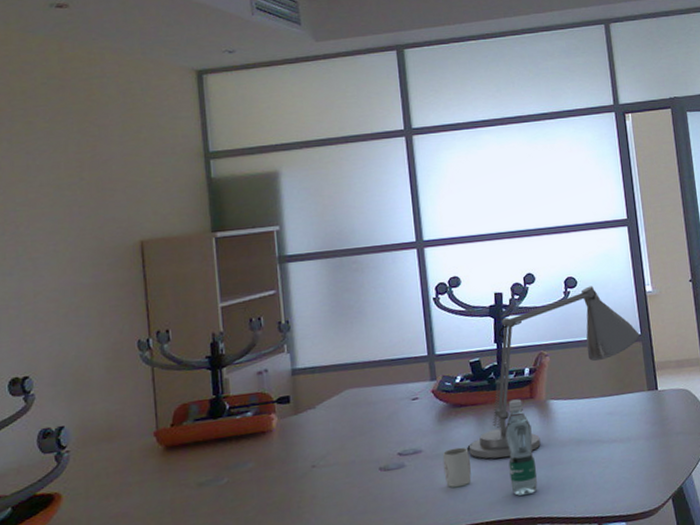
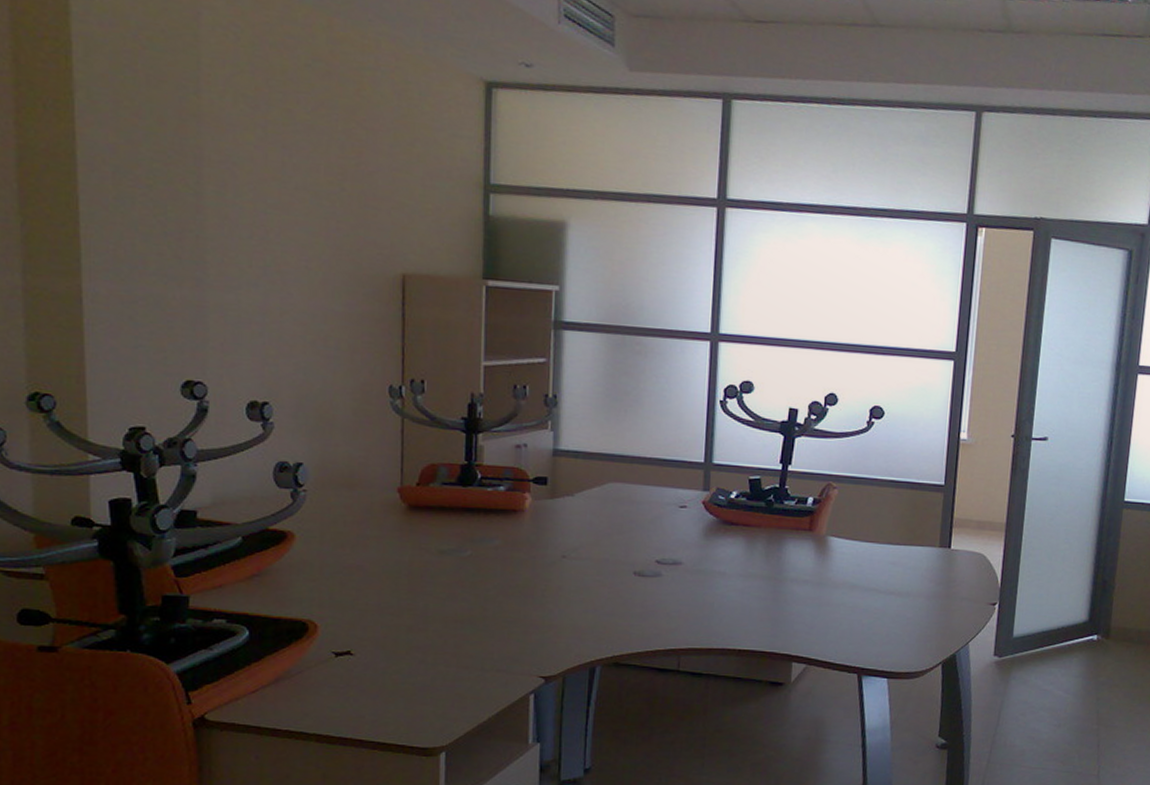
mug: present [442,447,472,488] -> none [702,567,733,609]
desk lamp: present [467,286,640,459] -> none [731,420,943,588]
bottle: present [505,399,538,496] -> none [771,528,805,631]

